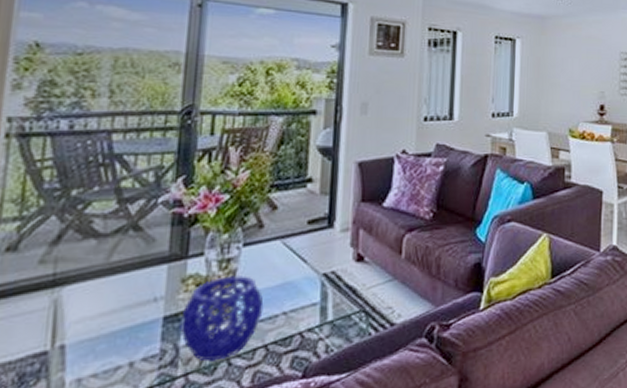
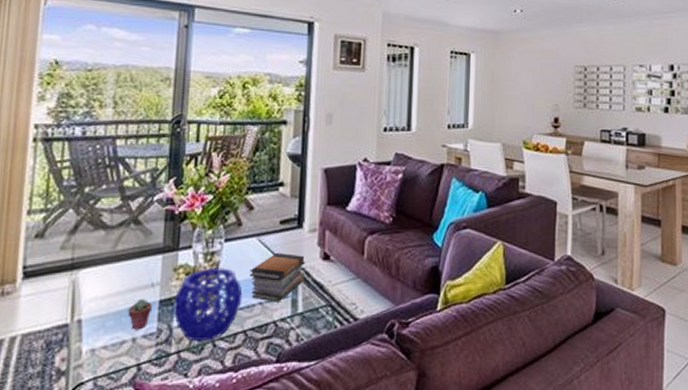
potted succulent: none [123,315,155,353] -> present [127,298,153,330]
book stack: none [272,256,337,311] -> present [249,253,306,302]

